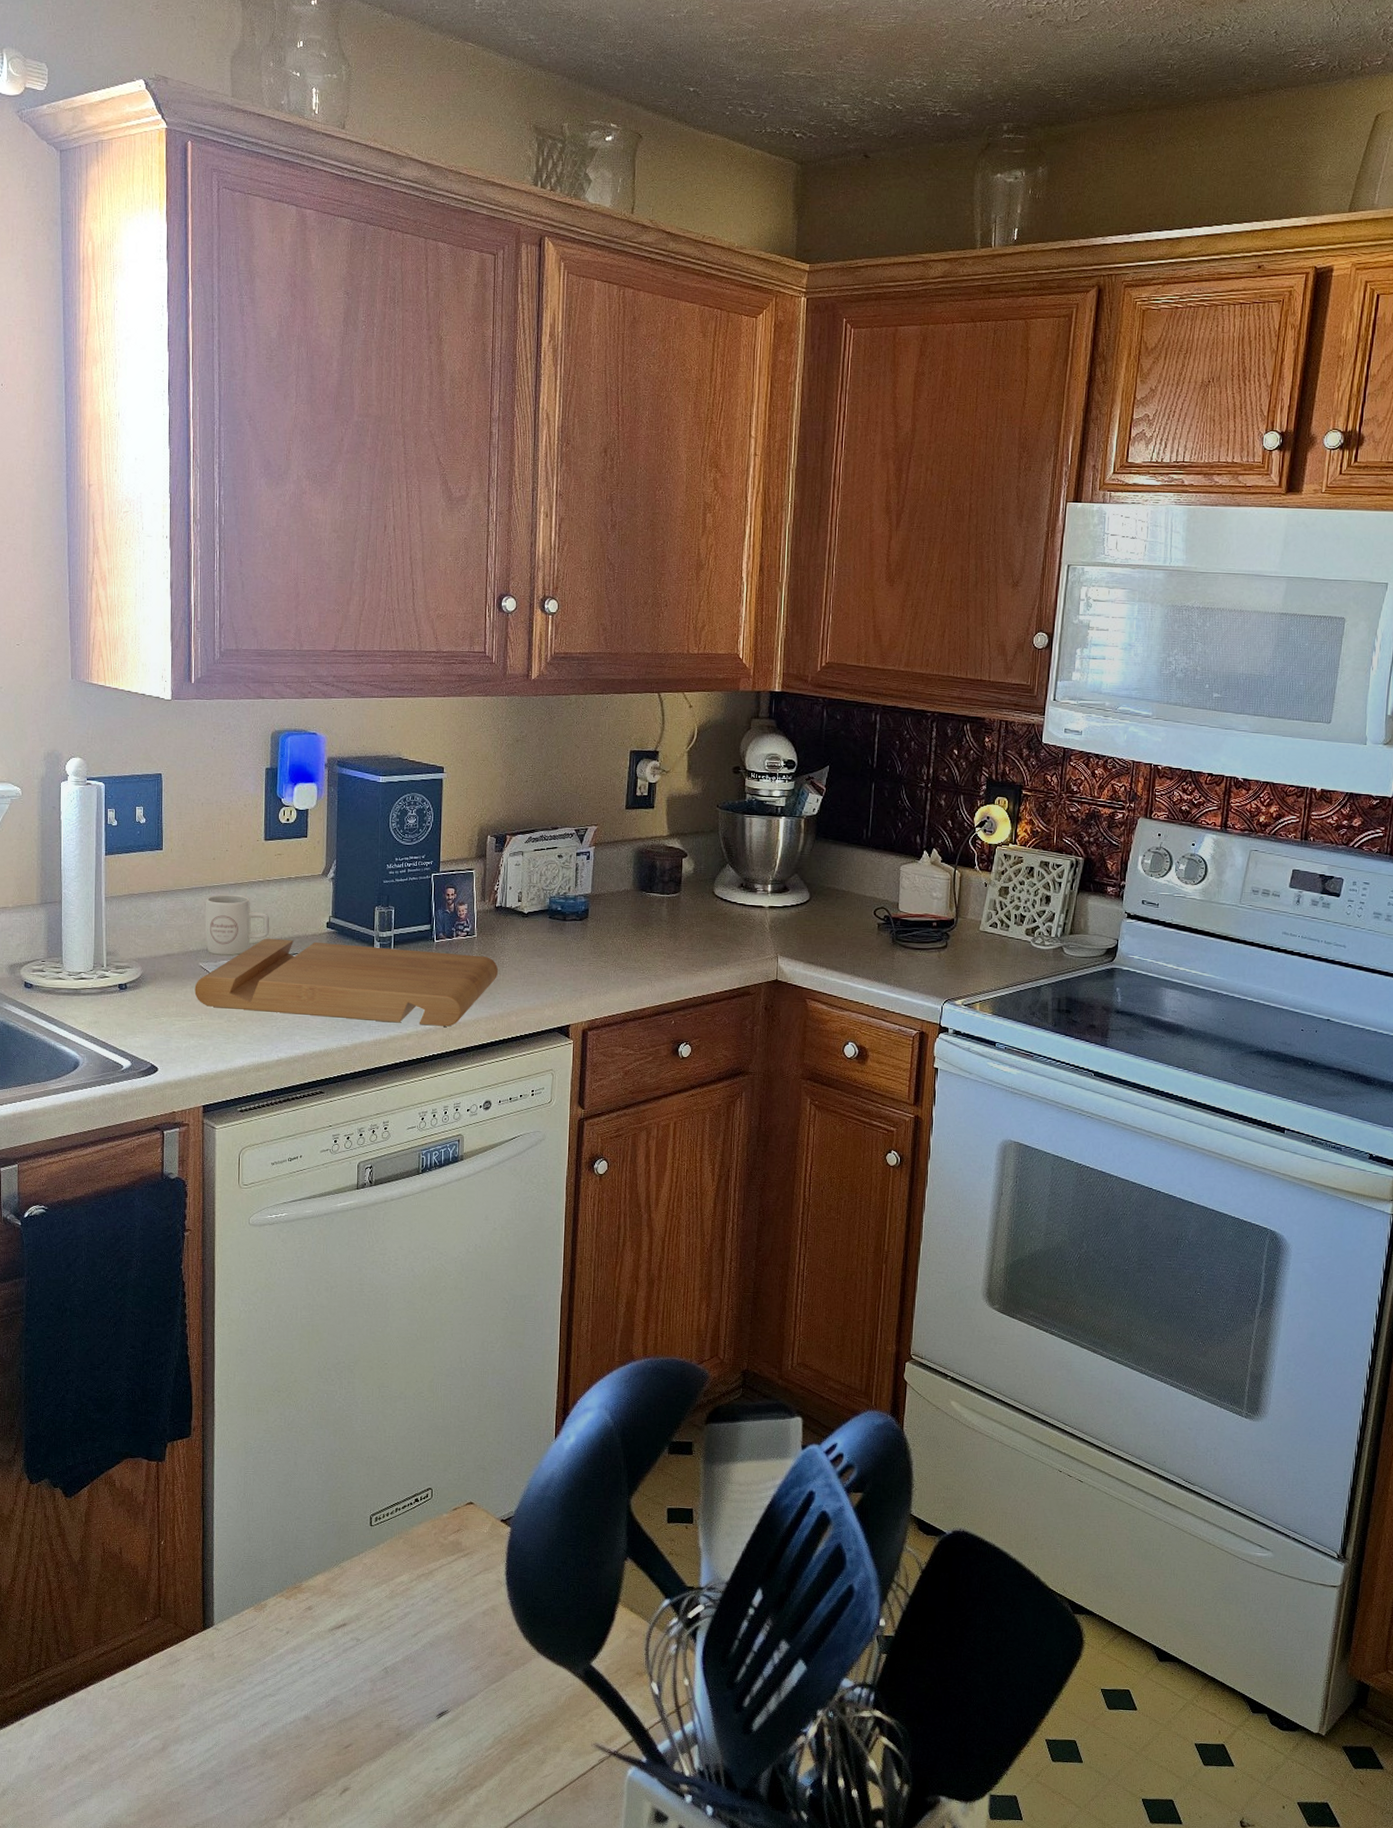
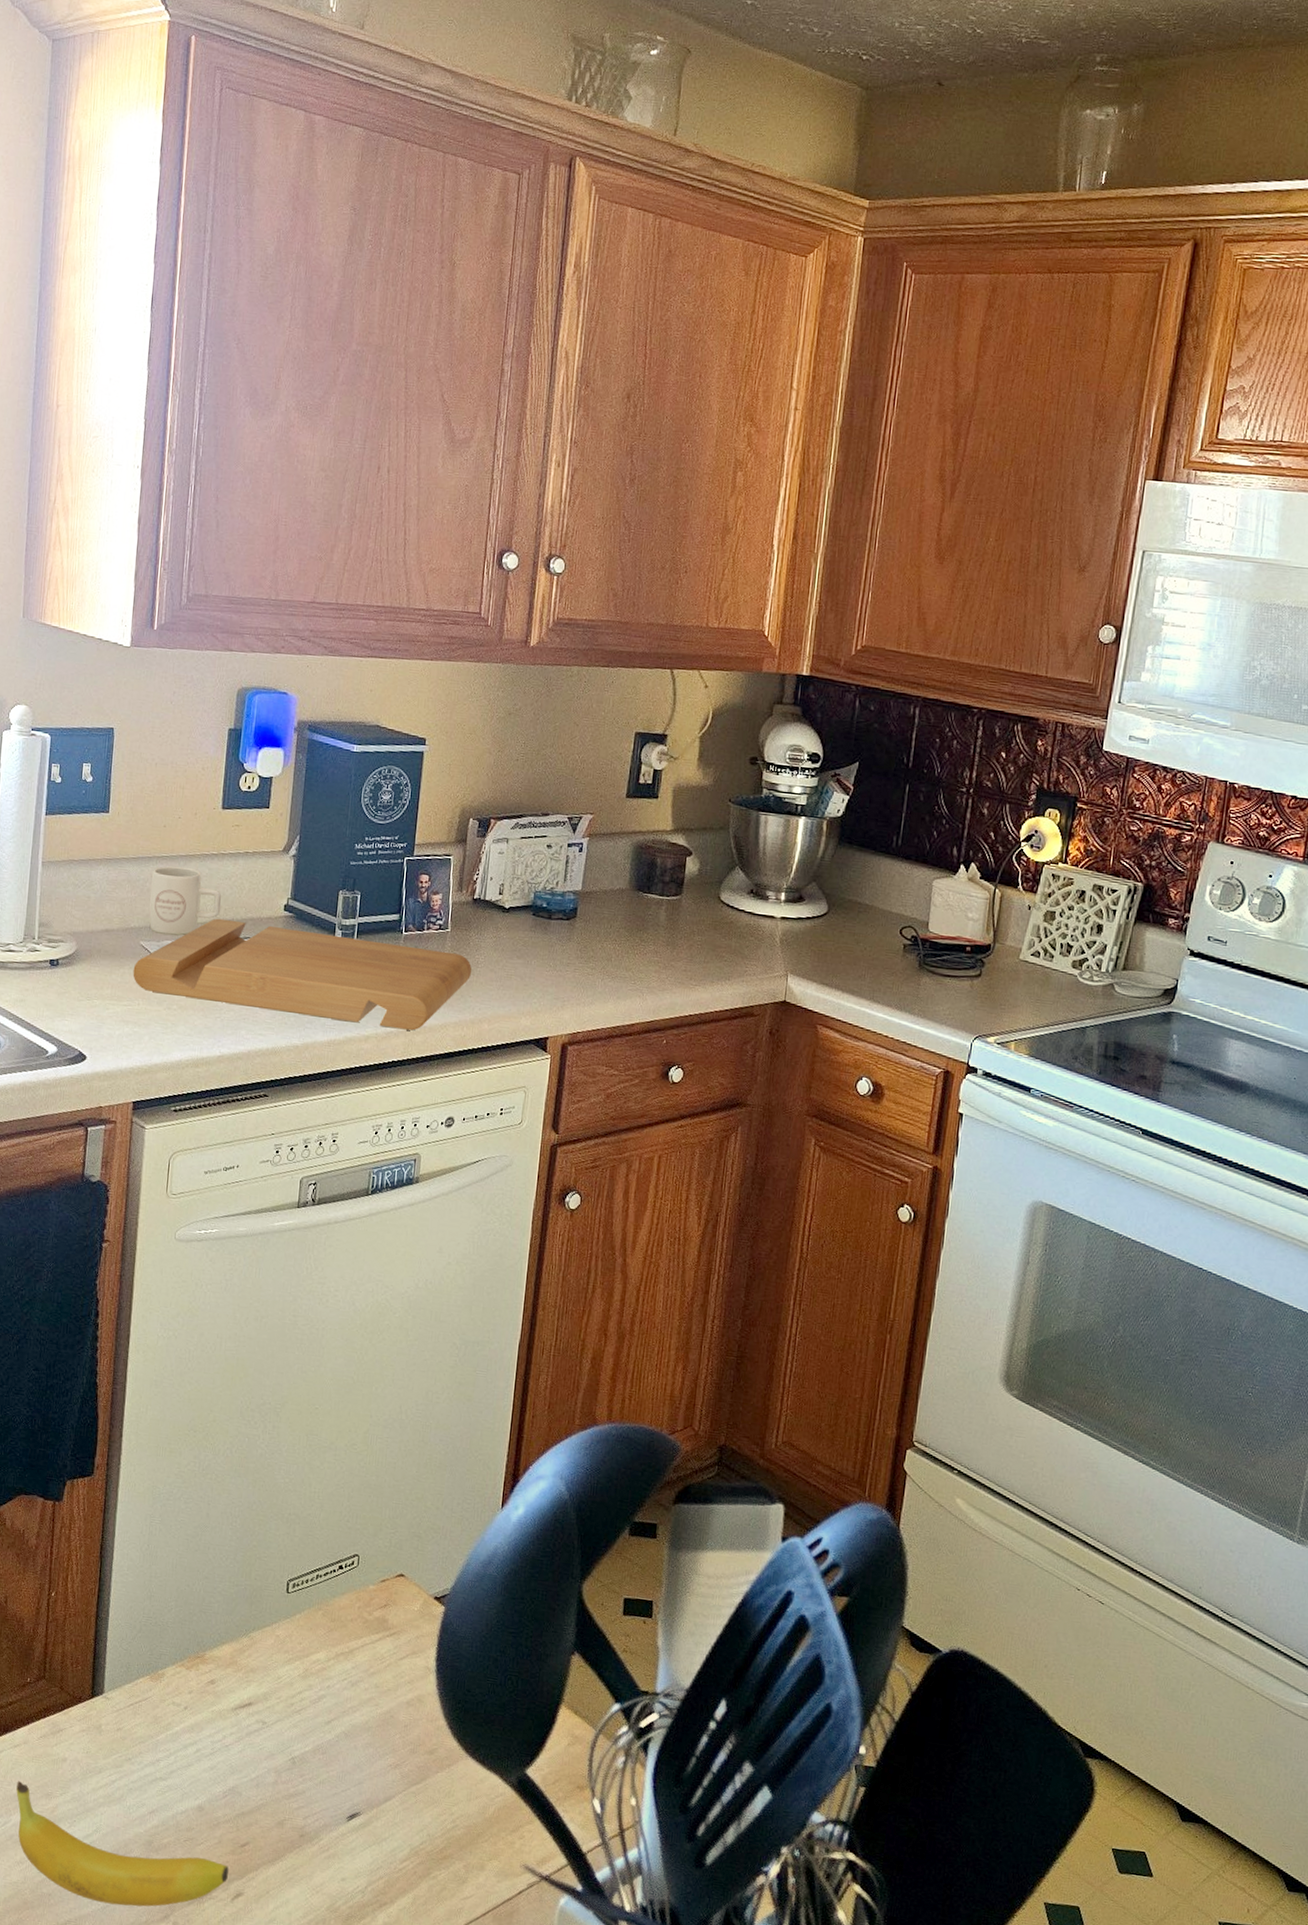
fruit: none [142,1707,335,1807] -> present [16,1781,229,1907]

